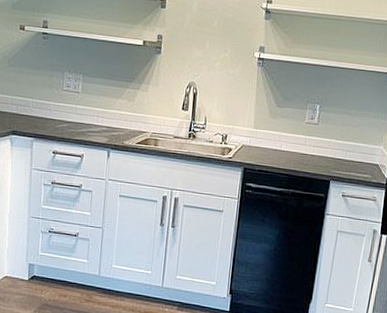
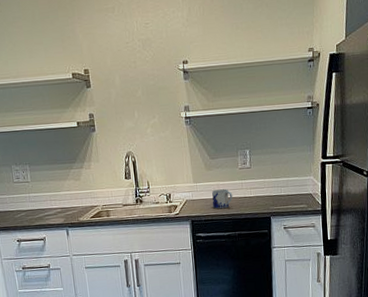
mug: none [269,140,294,162] -> present [212,189,233,209]

